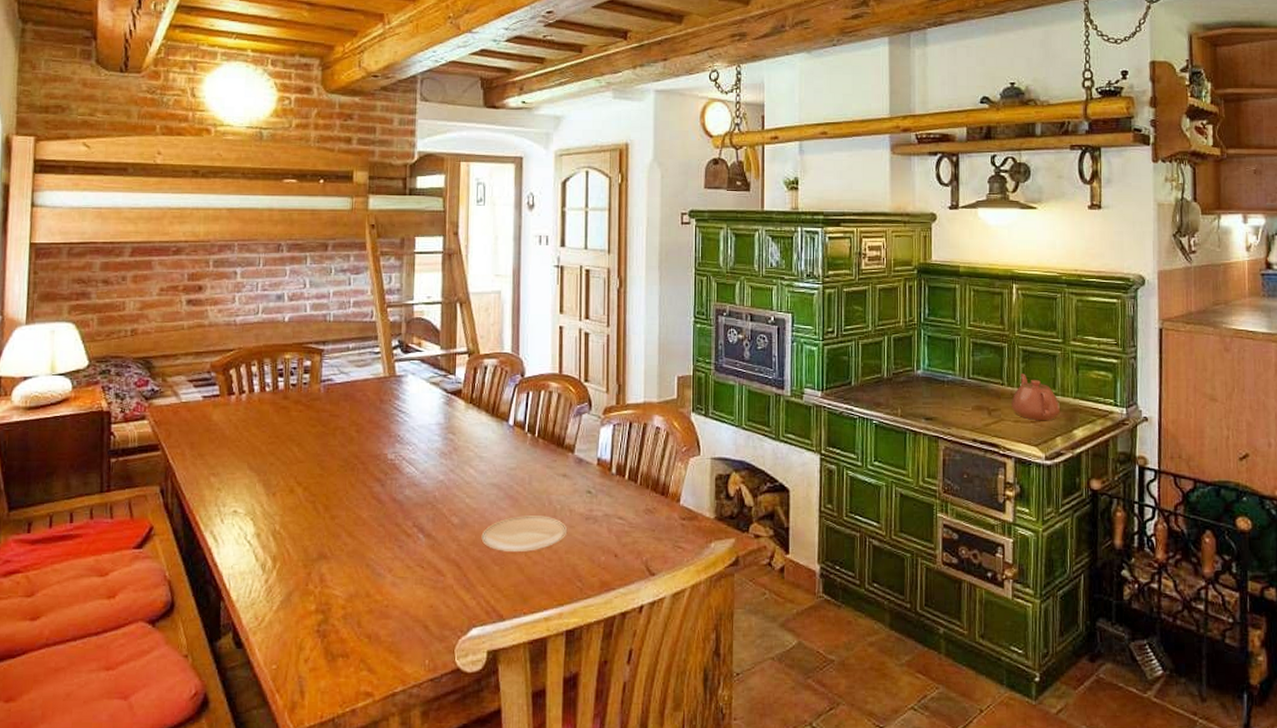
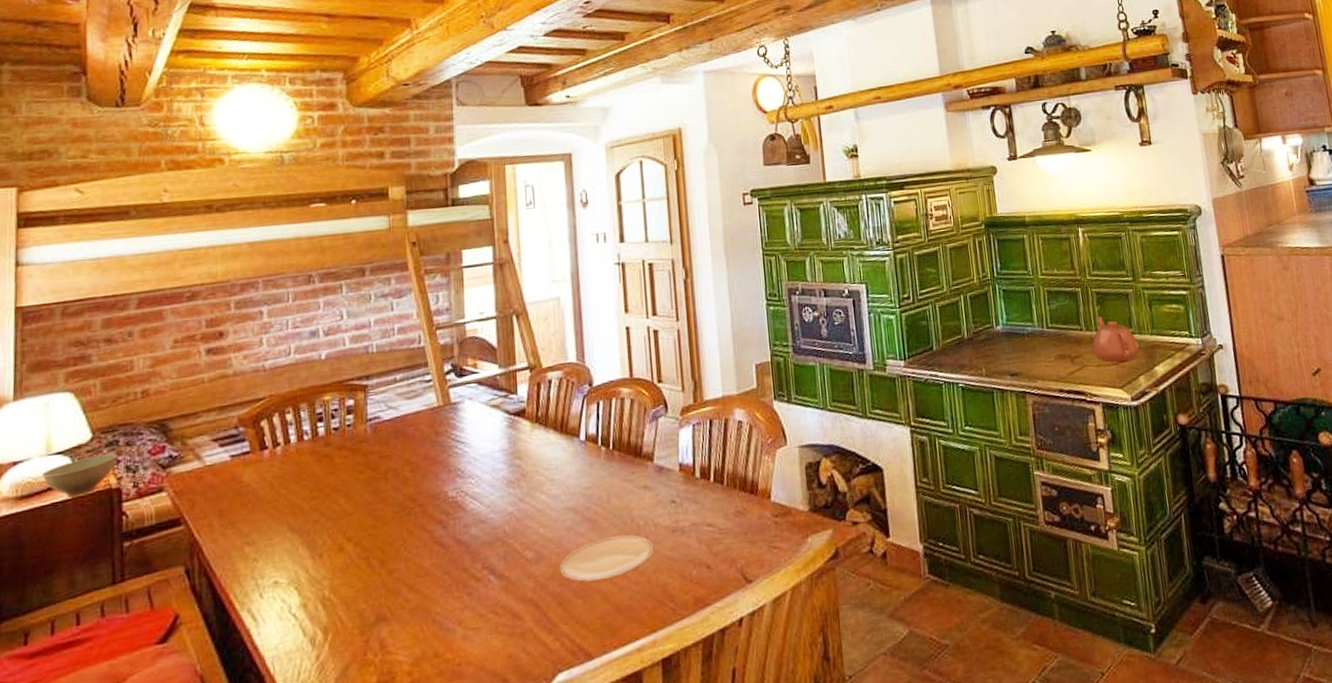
bowl: none [46,381,109,414] -> present [41,453,118,497]

